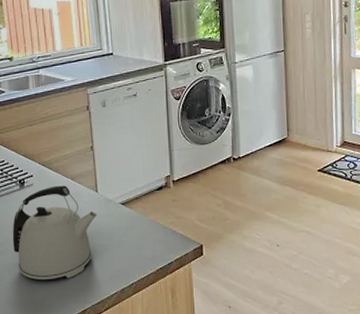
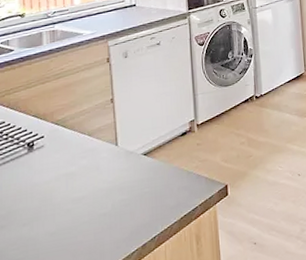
kettle: present [12,185,97,280] -> none [17,142,117,251]

